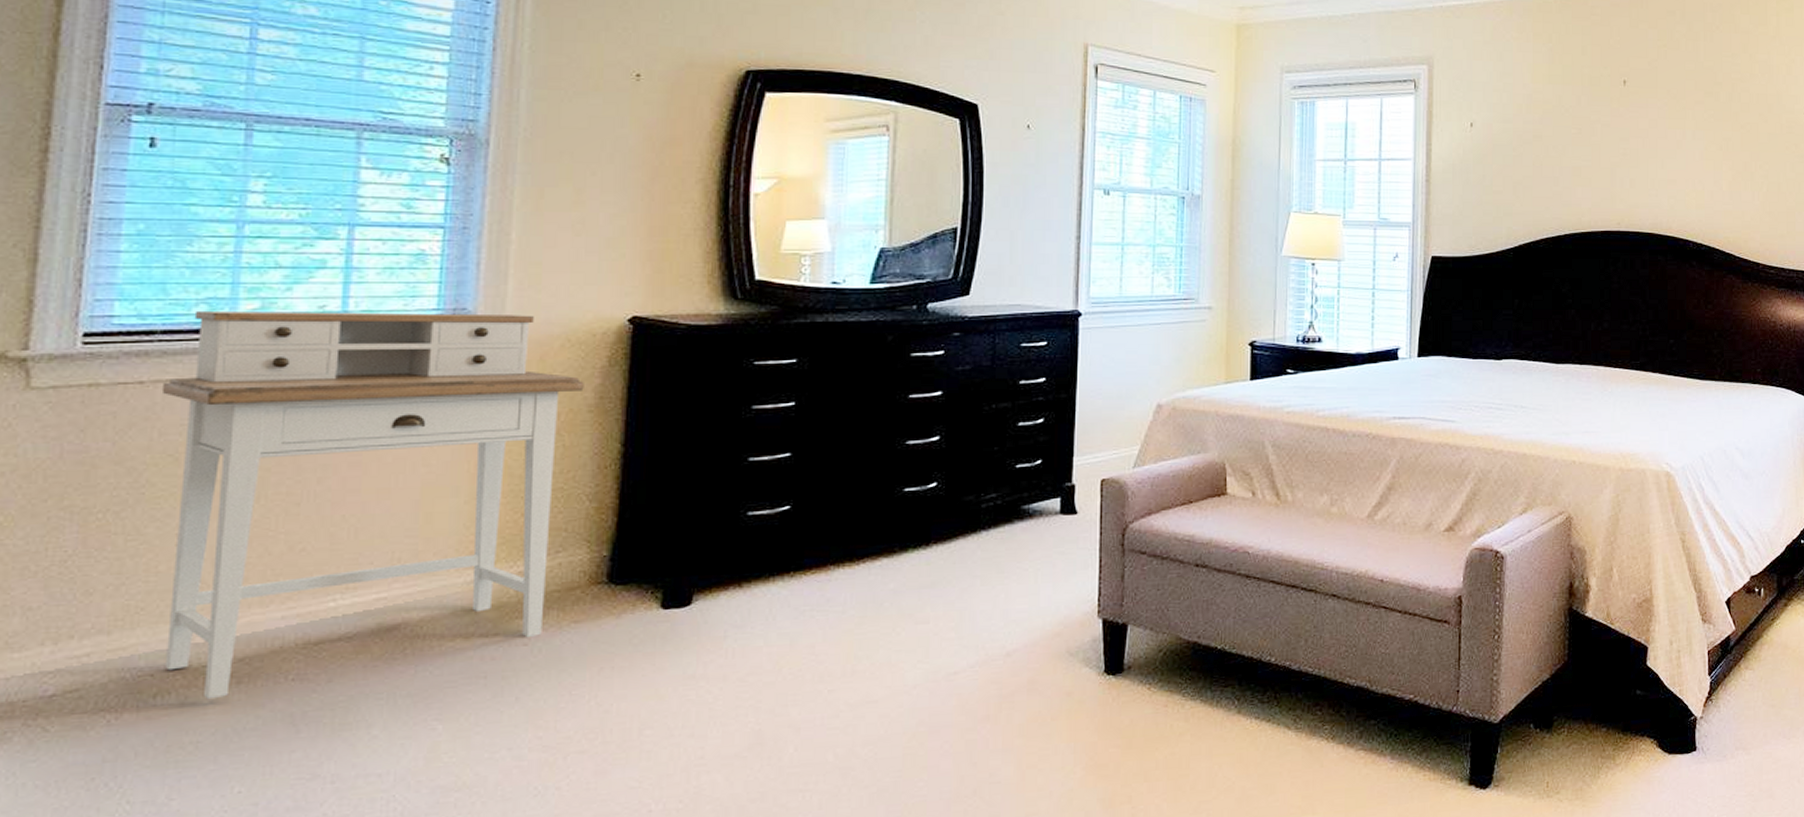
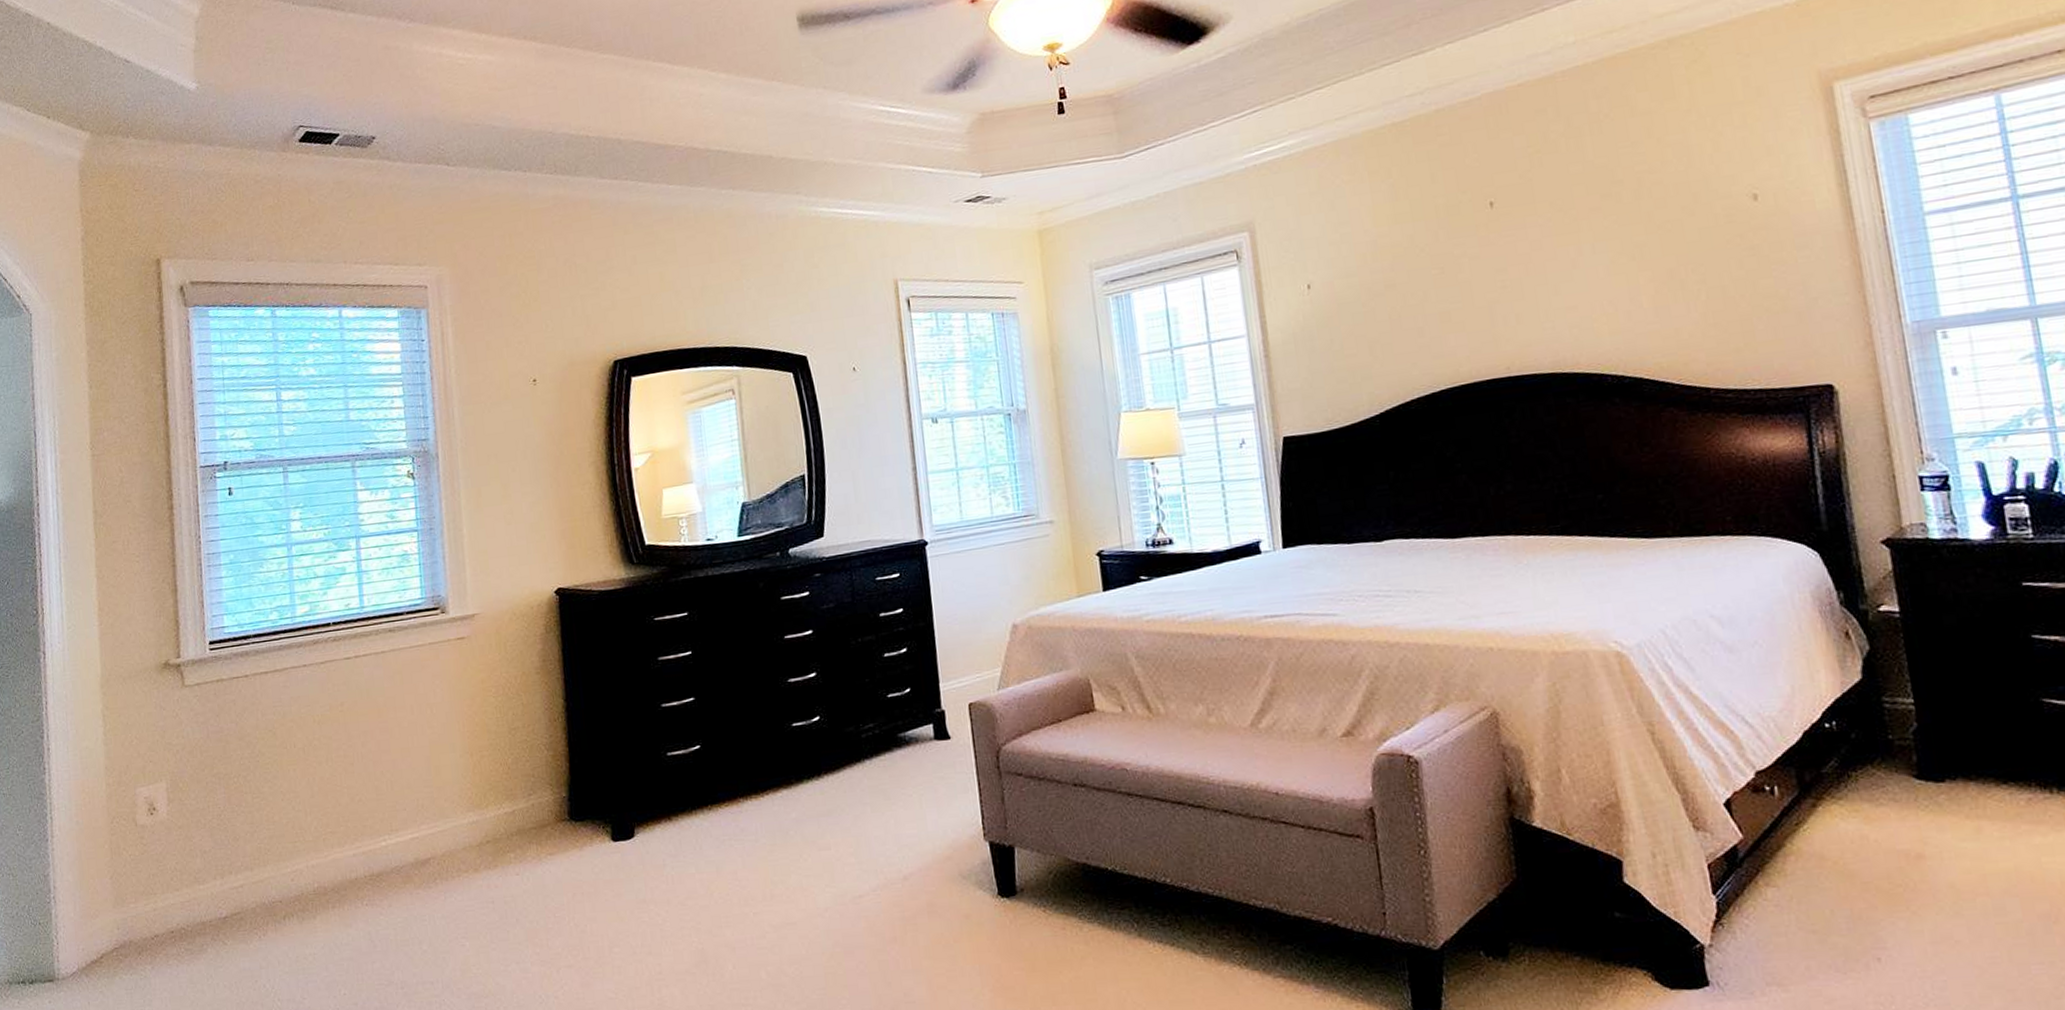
desk: present [161,310,584,700] -> none [258,596,531,921]

